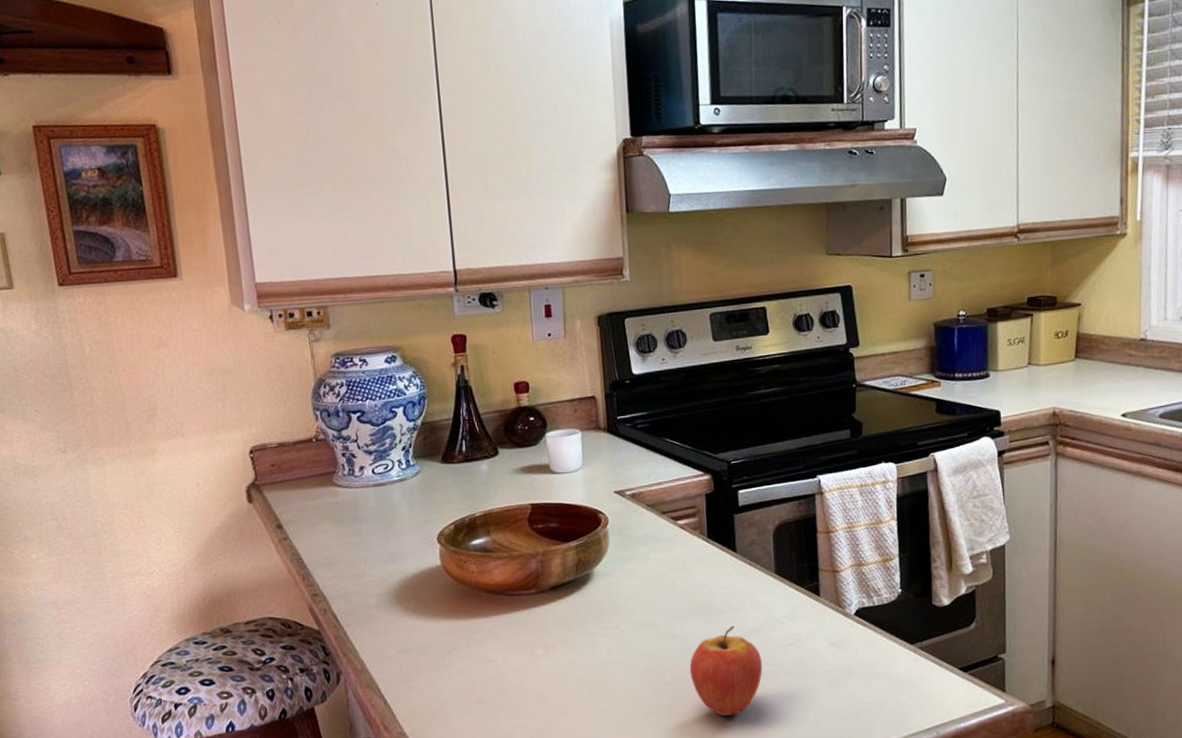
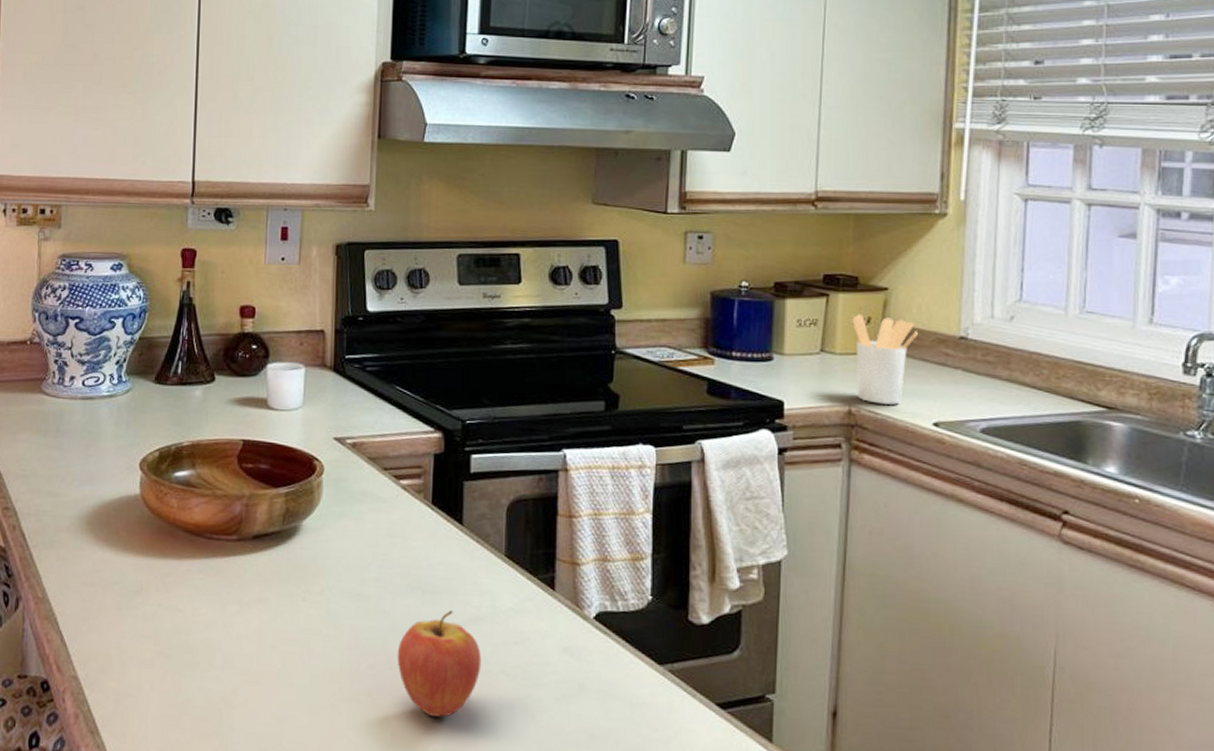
utensil holder: none [1053,328,1107,404] -> present [852,313,918,405]

